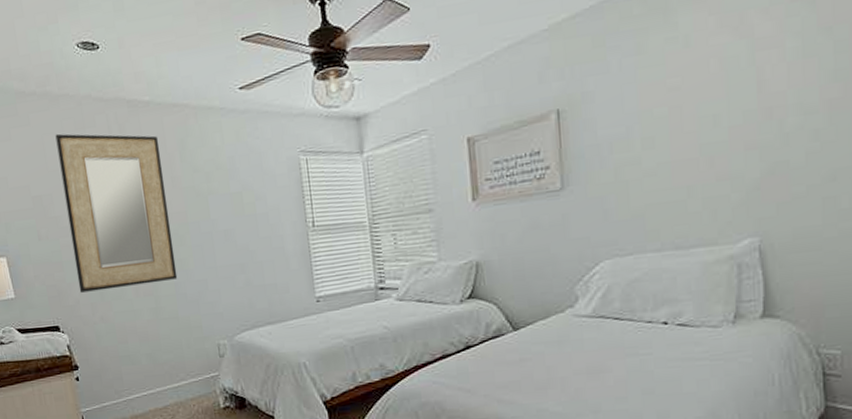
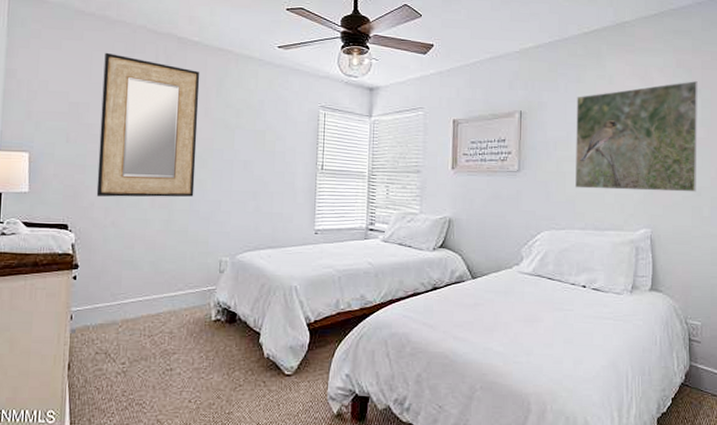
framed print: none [637,16,829,199] -> present [575,81,698,192]

